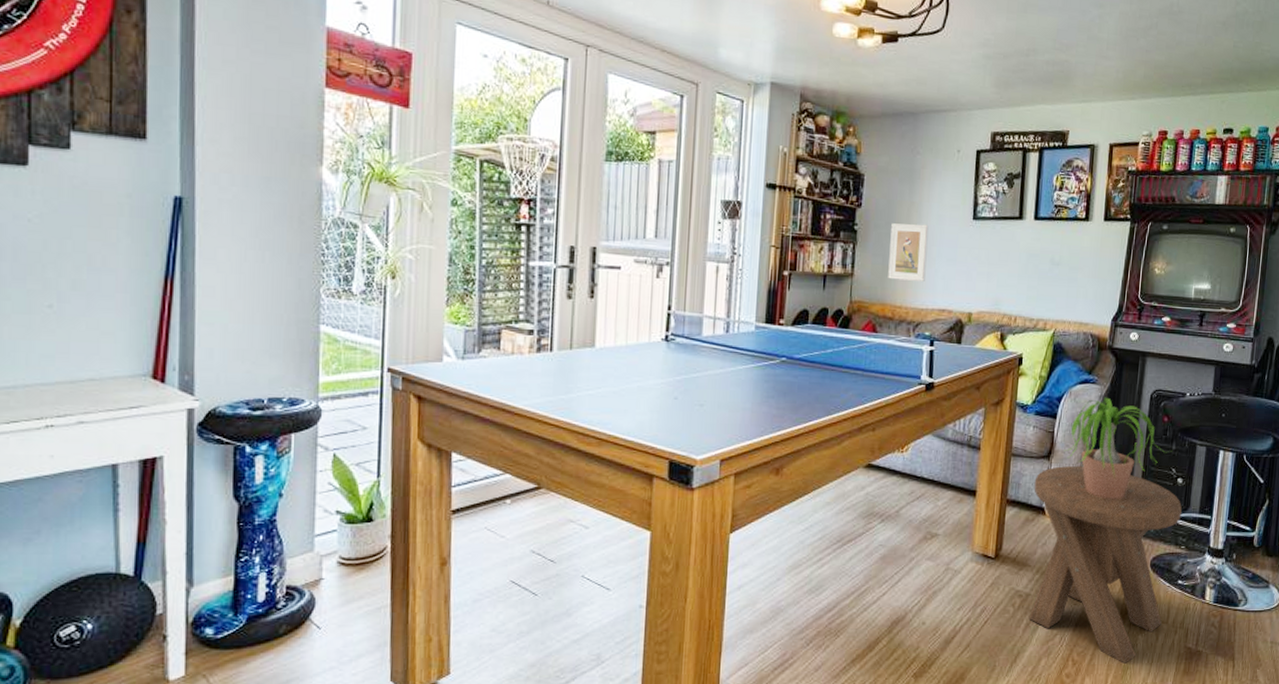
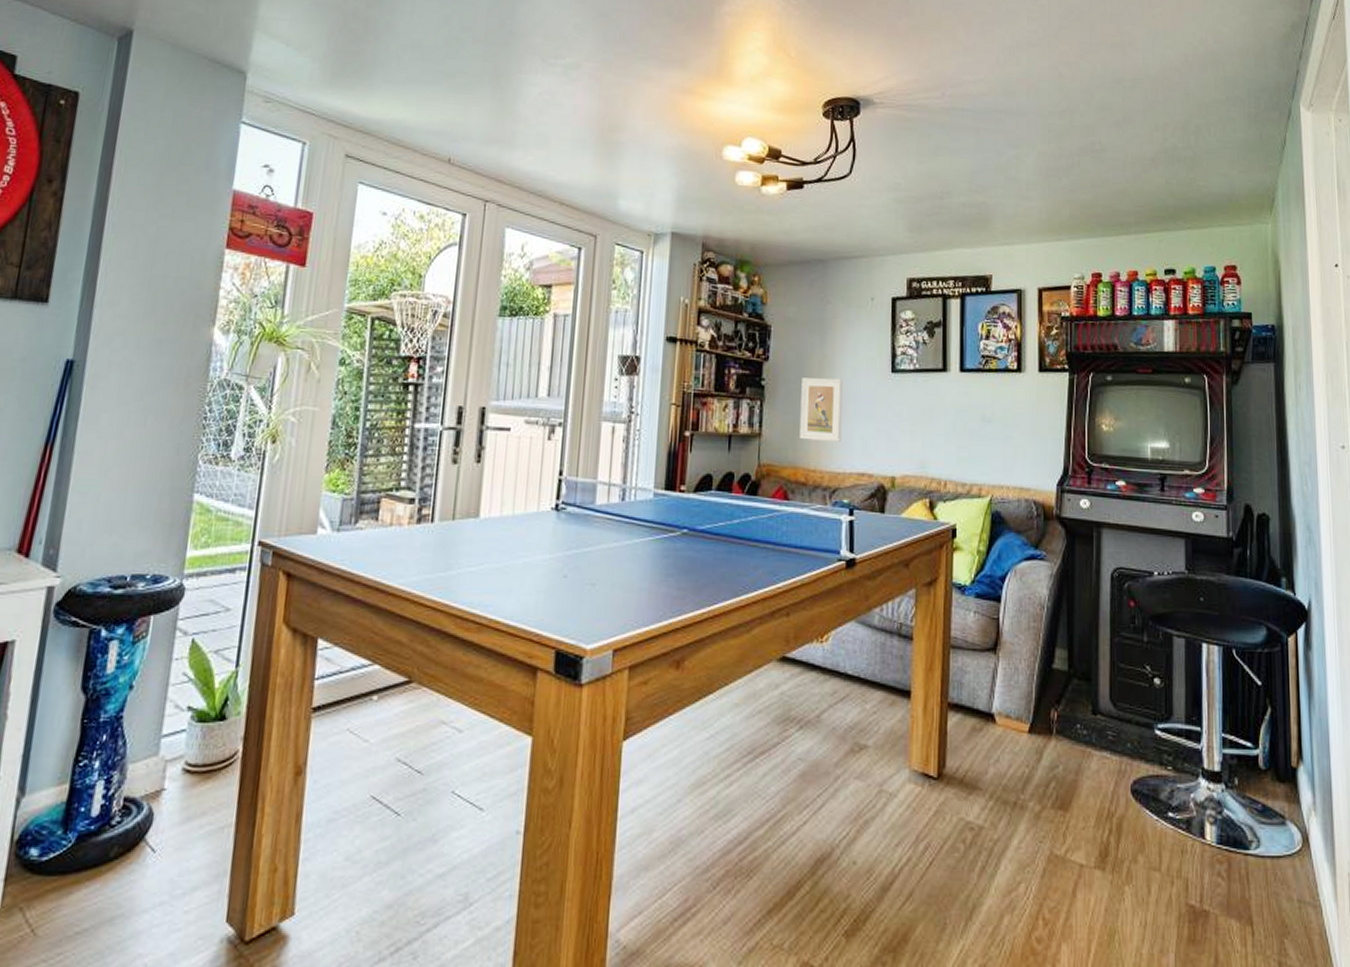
music stool: present [1029,466,1182,664] -> none [980,661,1163,925]
potted plant: present [1064,397,1167,499] -> none [1013,576,1137,704]

